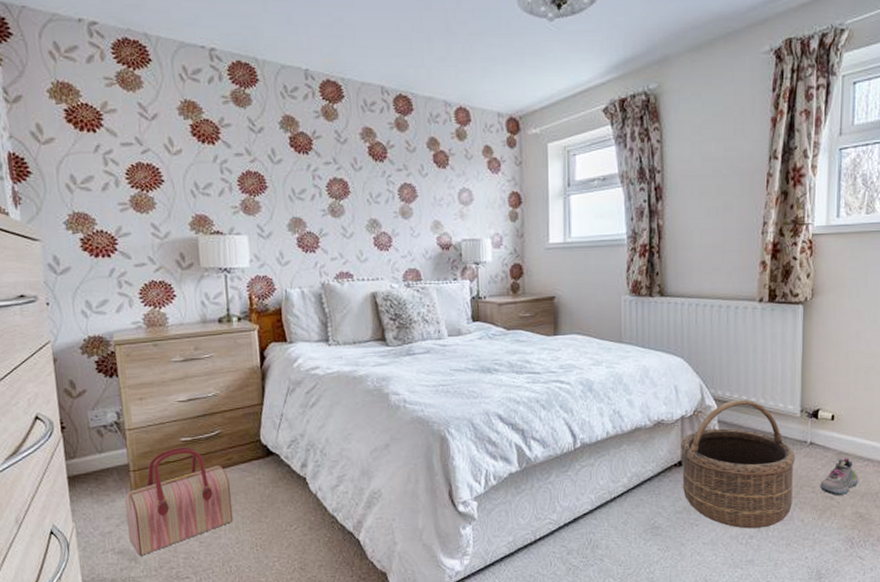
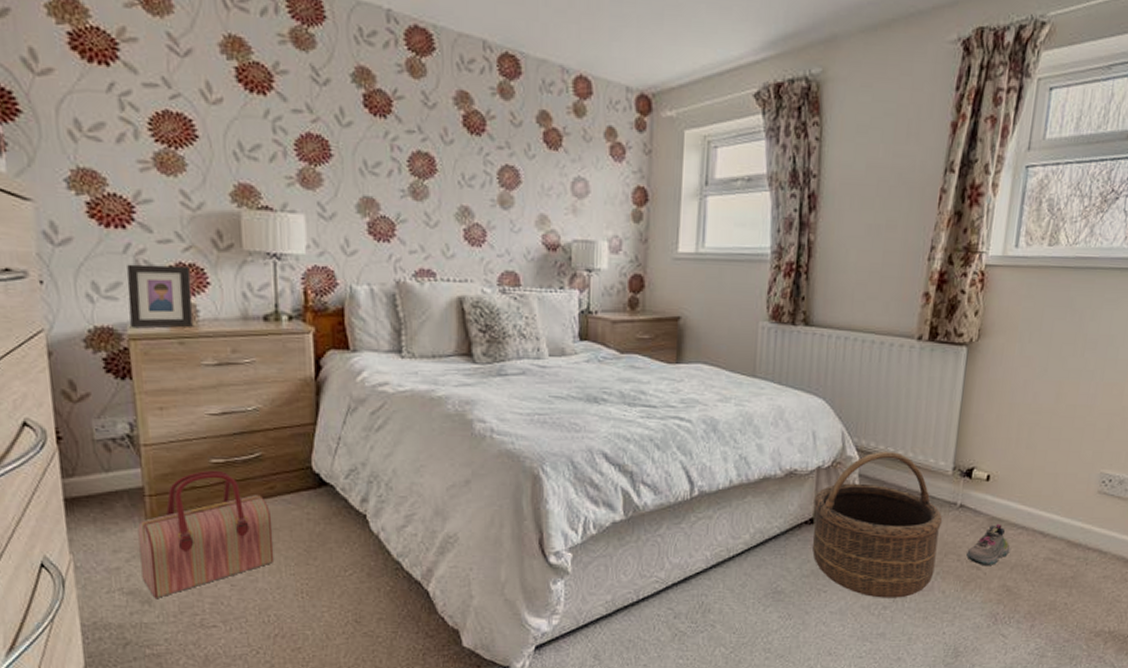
picture frame: none [112,283,164,336] -> present [127,264,193,328]

